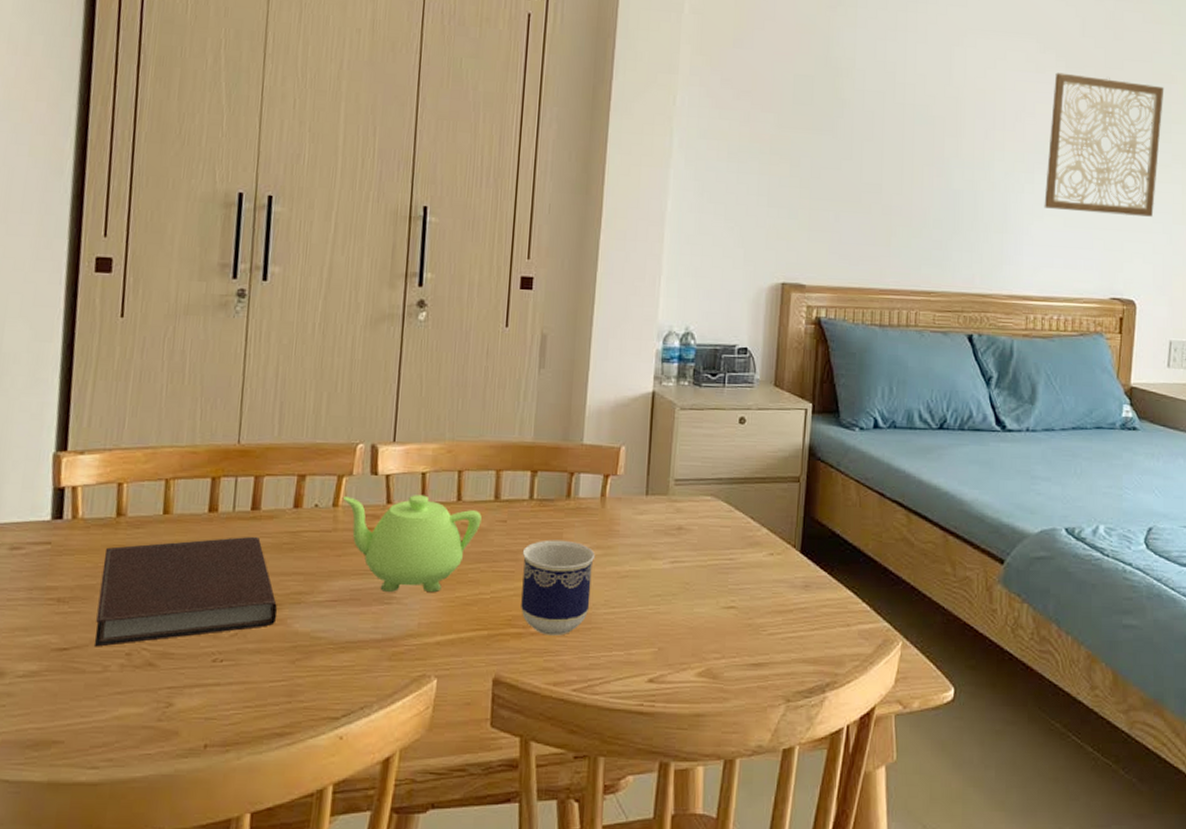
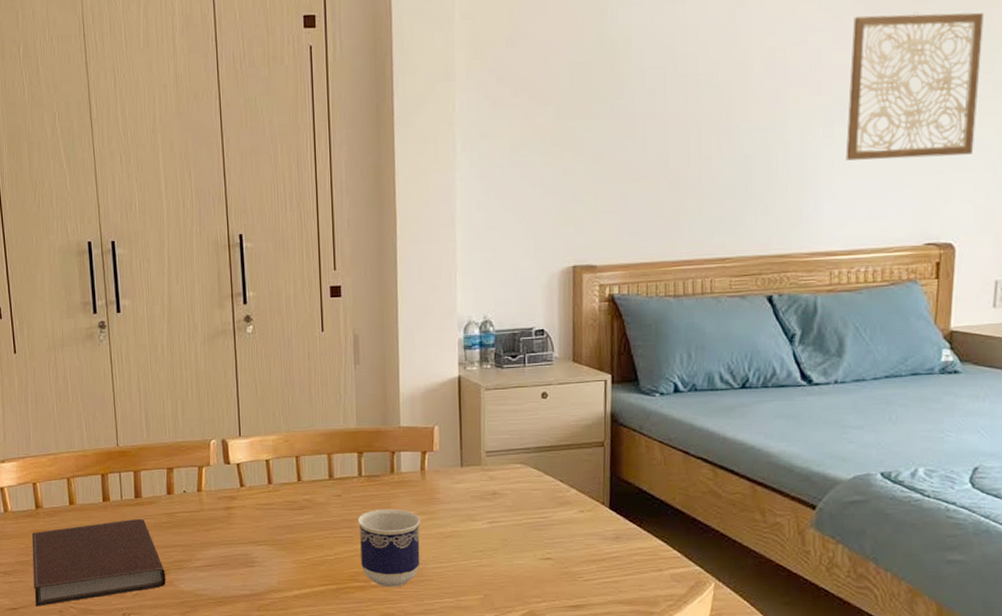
teapot: present [343,495,482,593] -> none [205,478,320,557]

